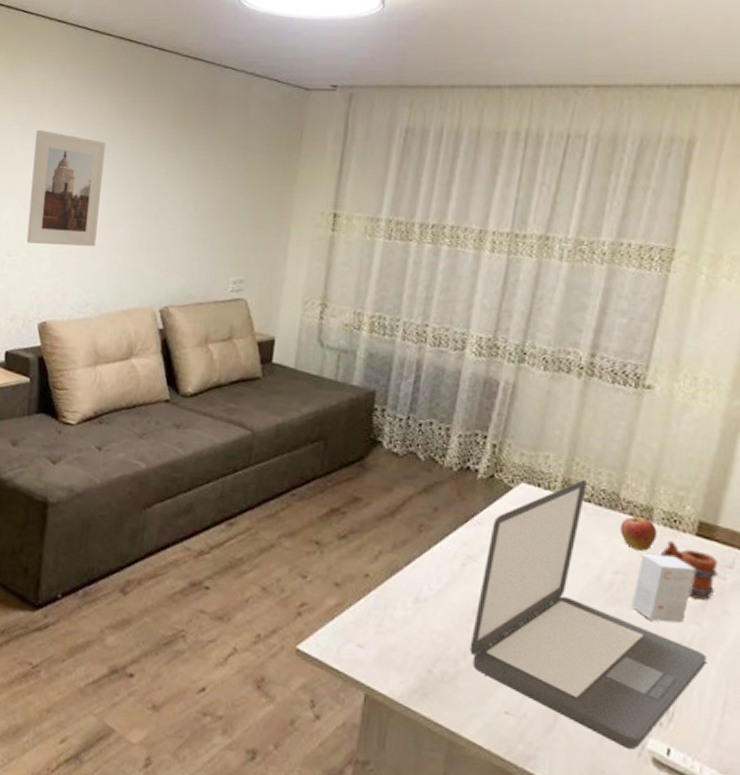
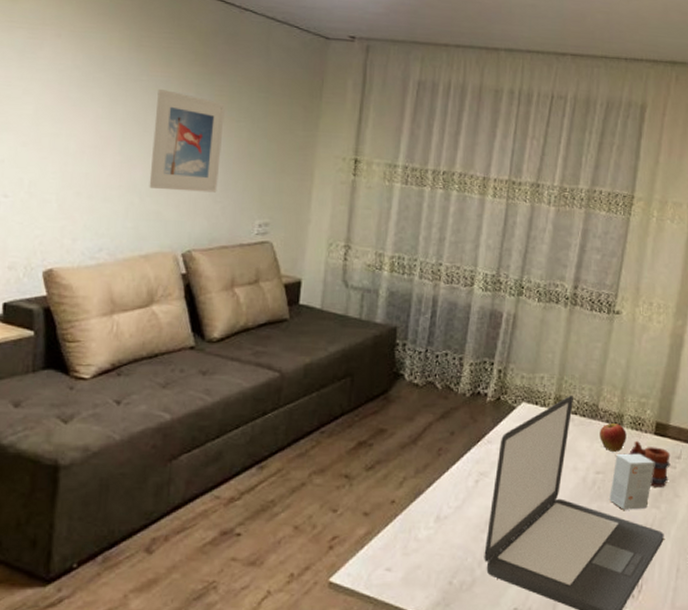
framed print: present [26,129,106,247] -> none [26,59,118,189]
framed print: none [131,150,204,250] -> present [149,88,225,193]

